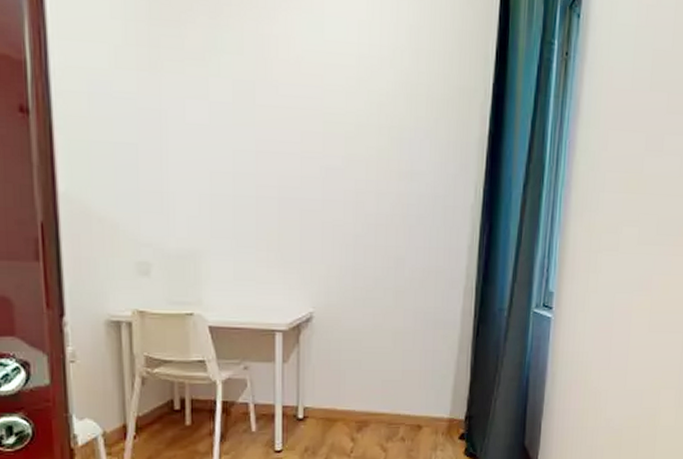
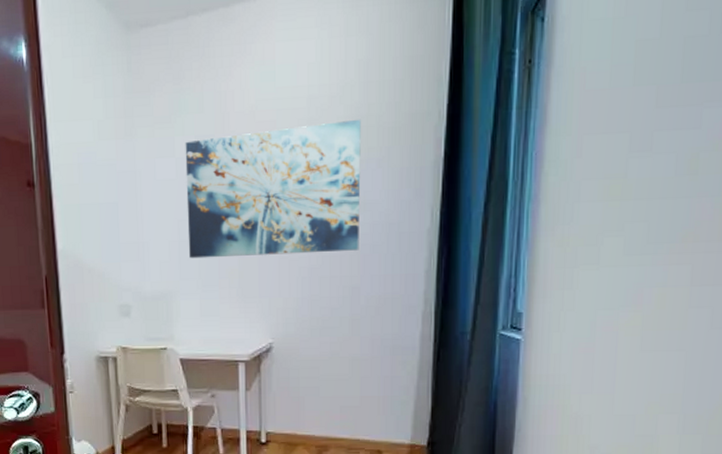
wall art: none [221,84,410,221] -> present [185,119,361,259]

